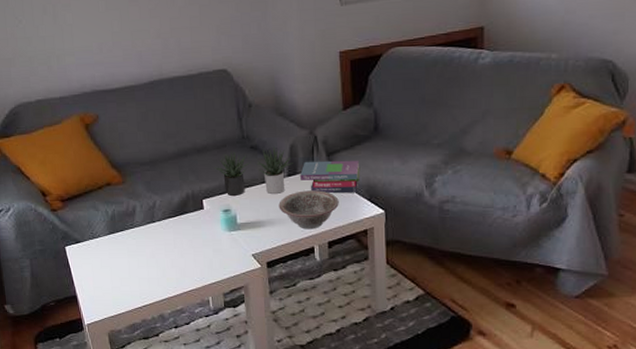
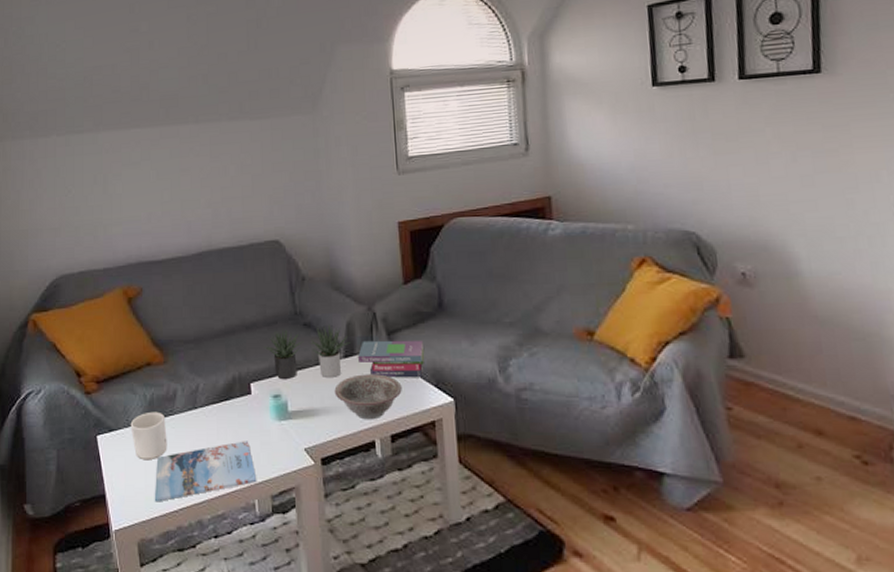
mug: none [95,225,130,266] -> present [130,411,167,459]
magazine: none [120,249,211,301] -> present [154,441,257,502]

